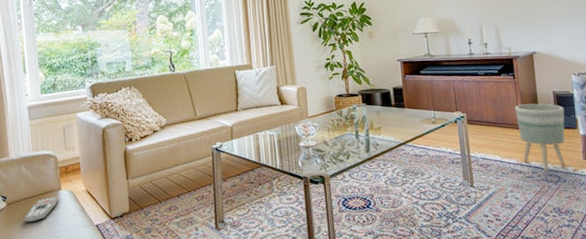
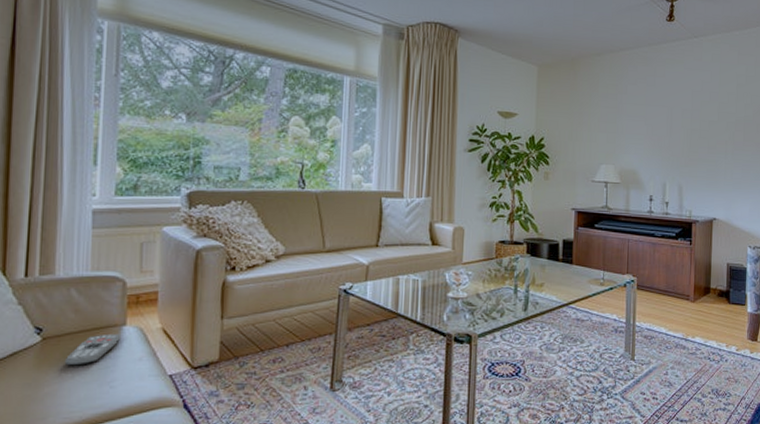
planter: present [515,103,565,172] -> none [687,274,736,349]

